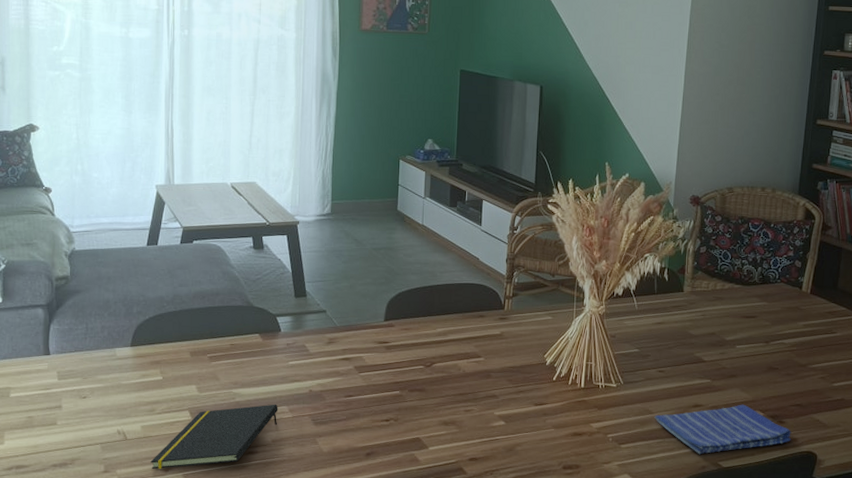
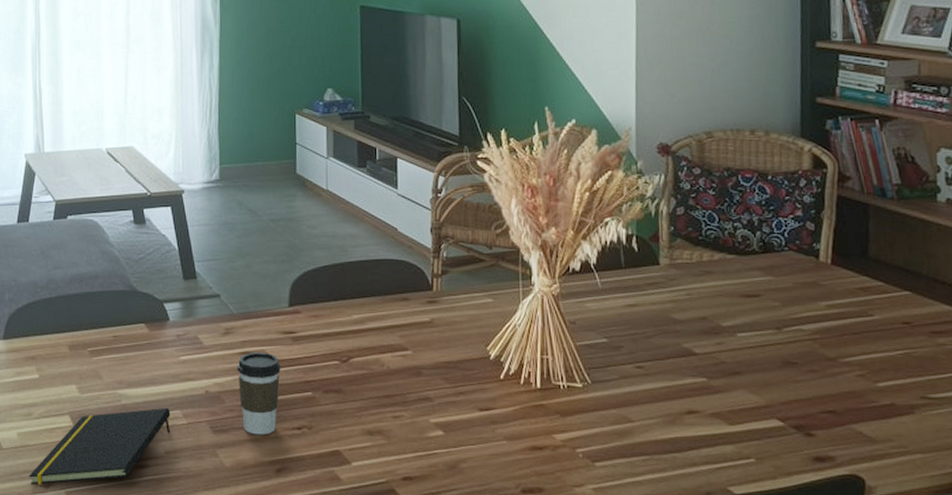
coffee cup: none [337,359,375,426] -> present [237,353,281,435]
dish towel: present [654,404,791,455] -> none [636,410,826,477]

